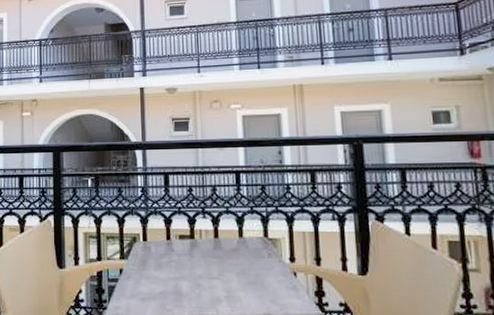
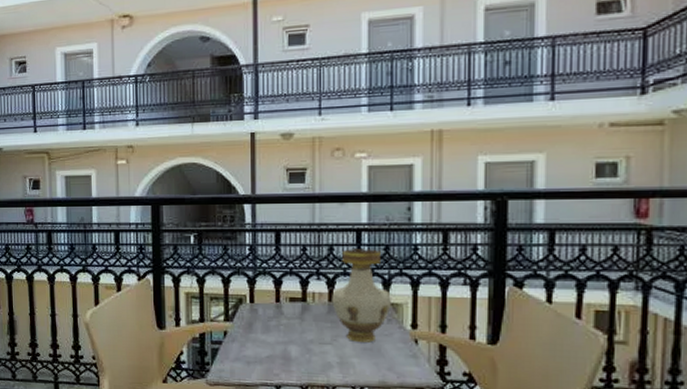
vase: none [217,189,271,276] -> present [332,249,393,342]

